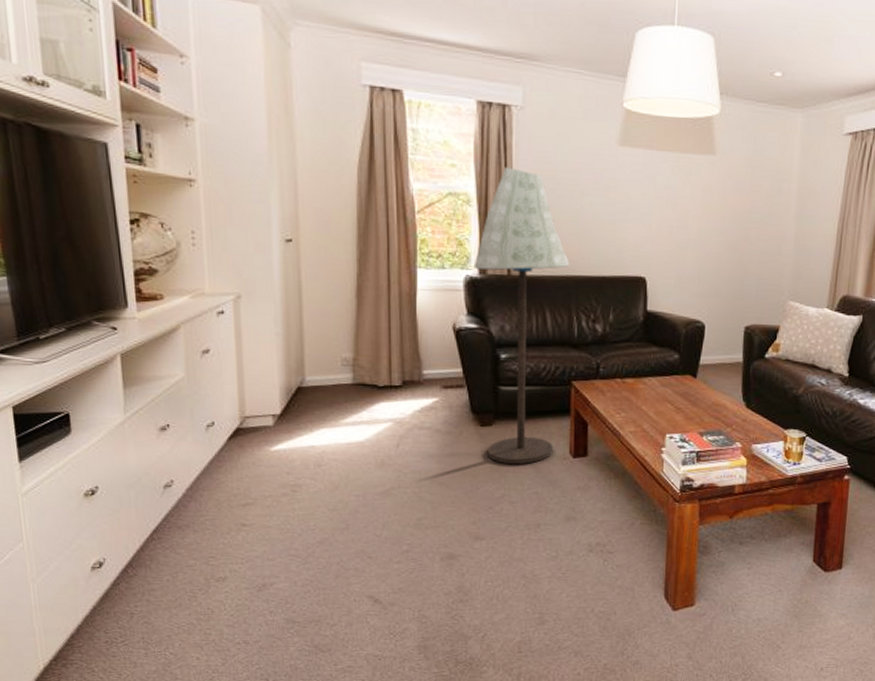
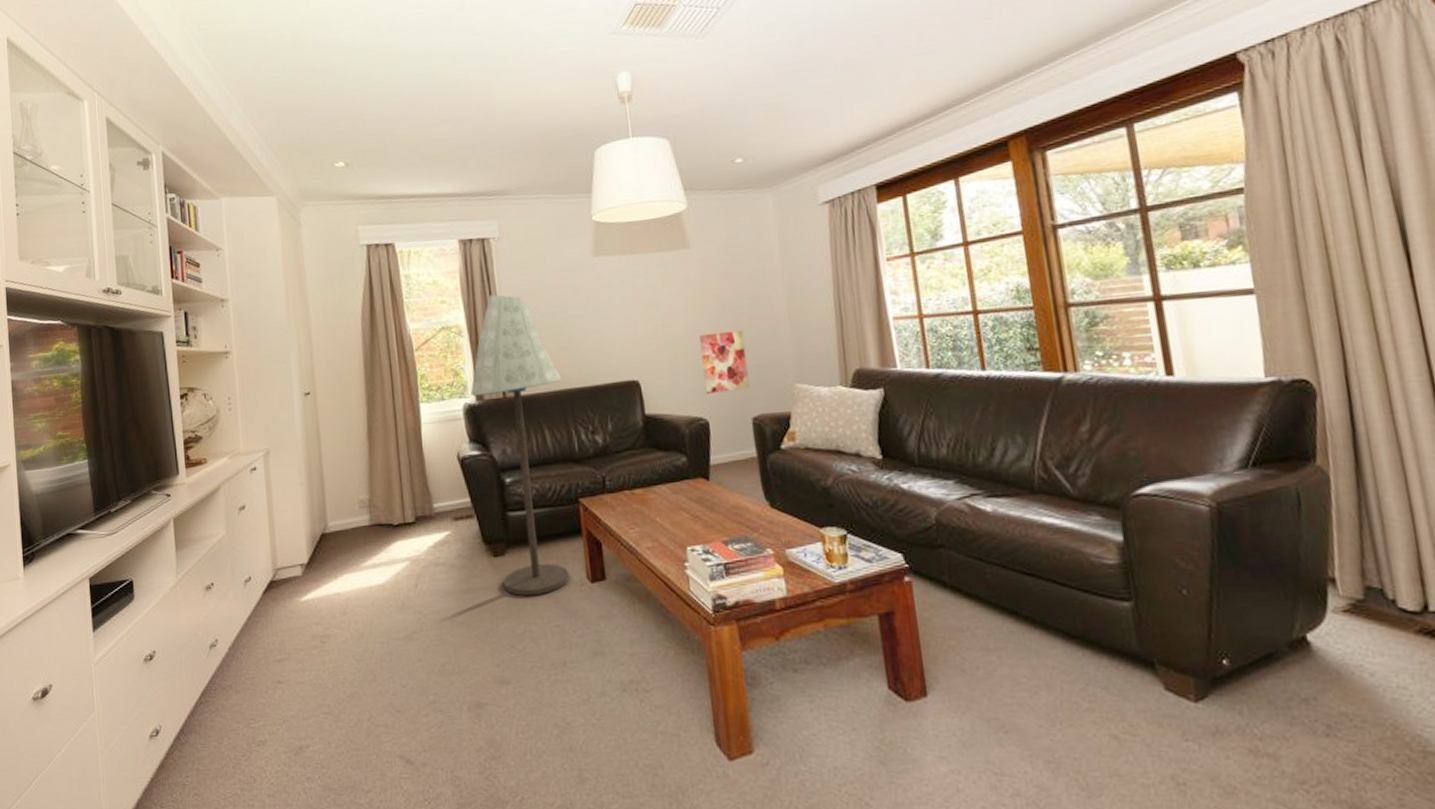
wall art: none [707,243,751,300] -> present [699,330,750,394]

